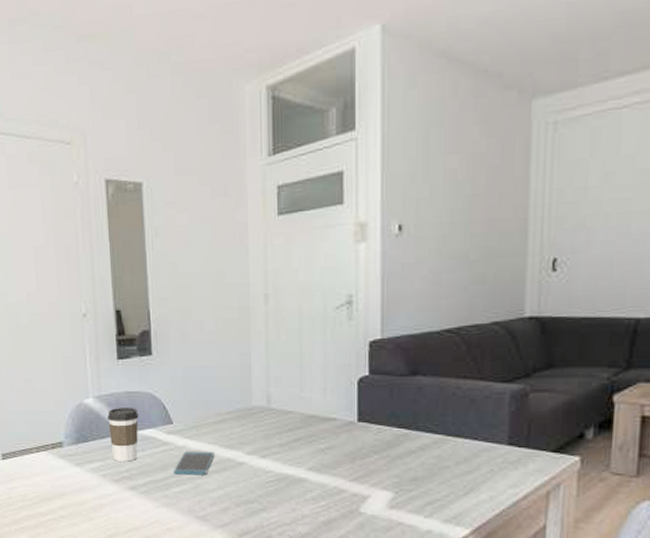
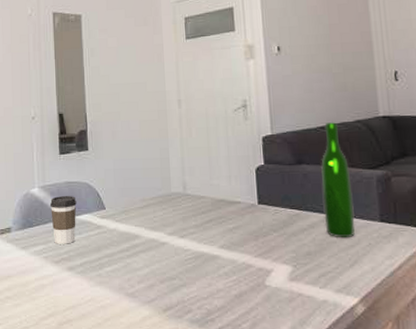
smartphone: present [174,451,215,475] -> none [106,233,141,255]
wine bottle: none [438,322,478,463] -> present [321,121,356,239]

